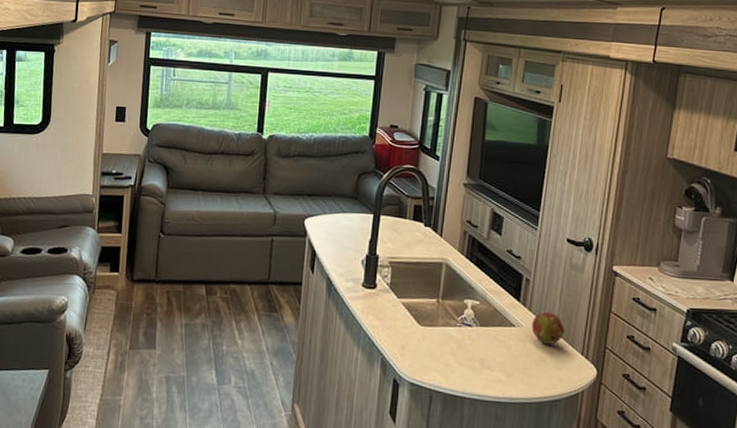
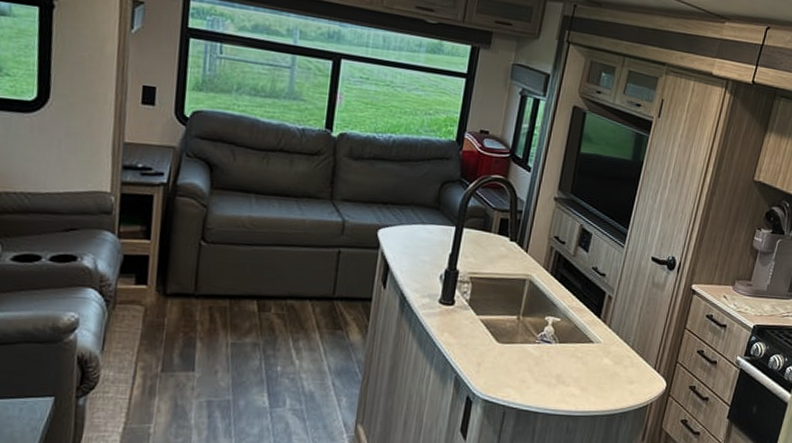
fruit: present [531,311,565,345] -> none [609,328,641,360]

